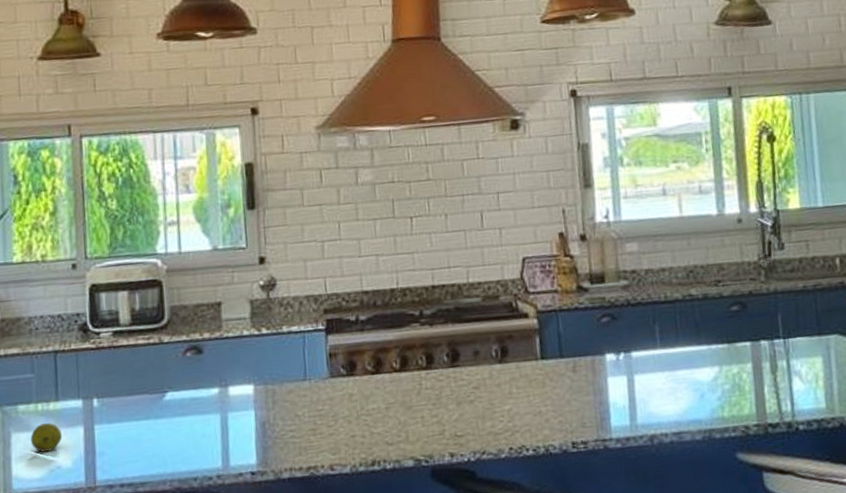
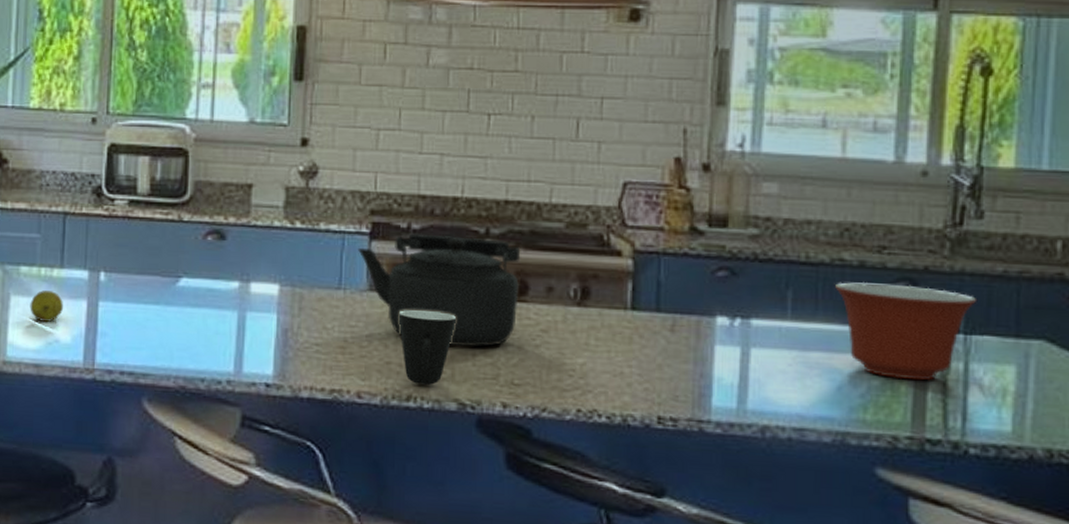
kettle: none [316,319,453,412] -> present [357,233,521,348]
mug: none [357,385,405,450] -> present [398,309,456,386]
mixing bowl: none [688,307,789,381] -> present [834,282,978,381]

